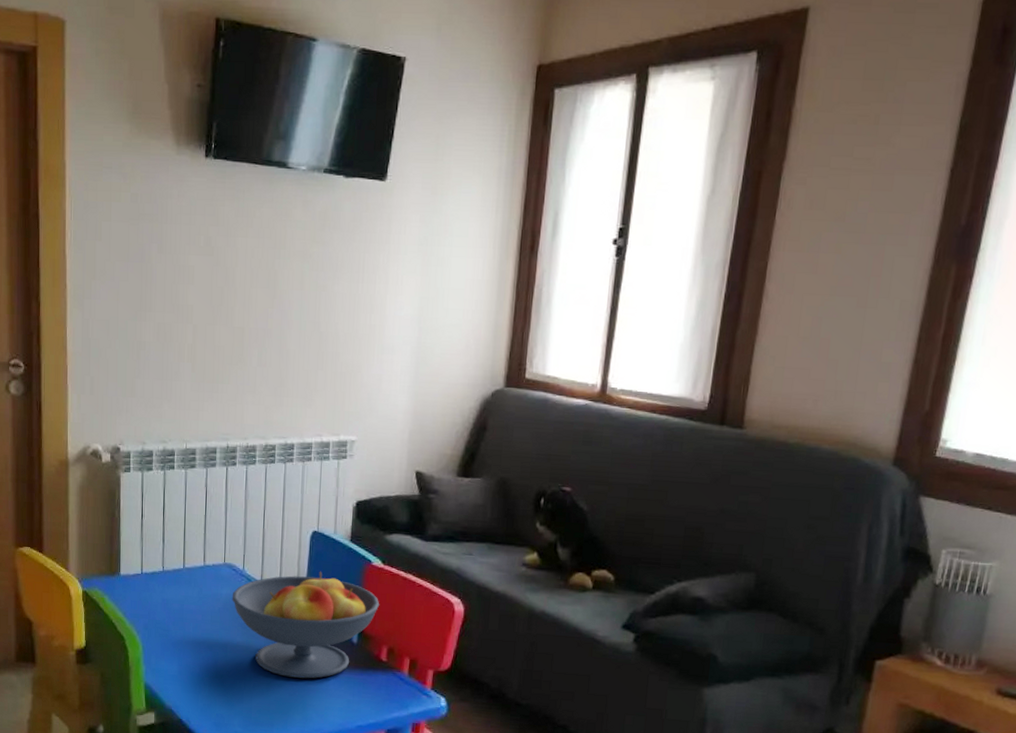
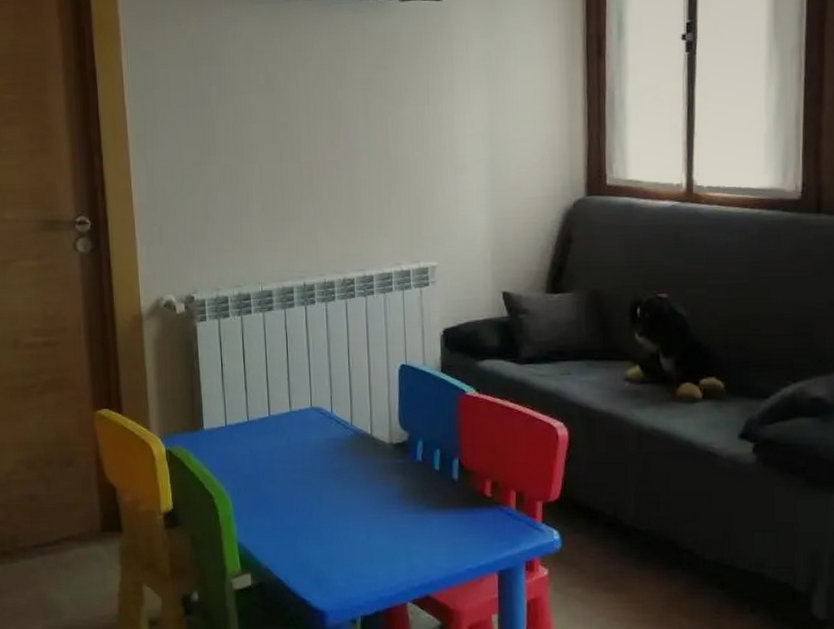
fruit bowl: present [232,571,380,679] -> none [322,406,479,523]

